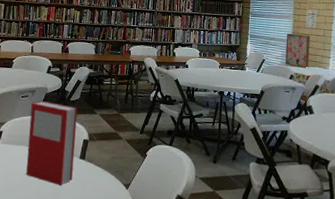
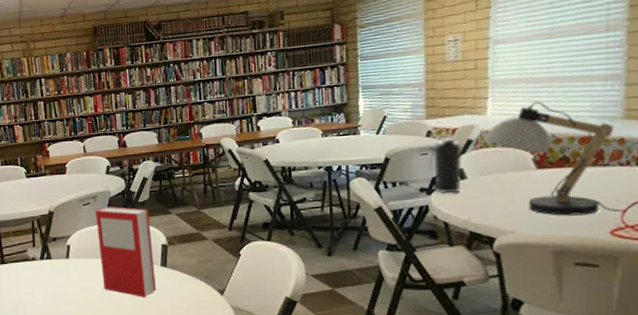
wall art: present [285,33,310,69] -> none [416,72,455,120]
water bottle: none [293,81,312,124] -> present [433,137,462,194]

